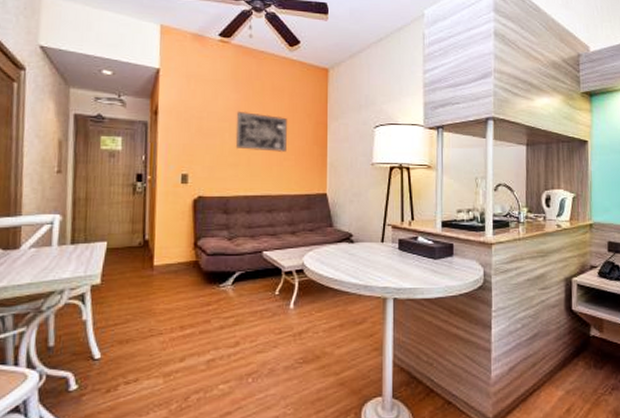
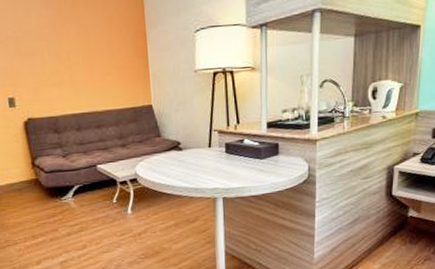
wall art: present [235,112,287,153] -> none [51,27,108,68]

